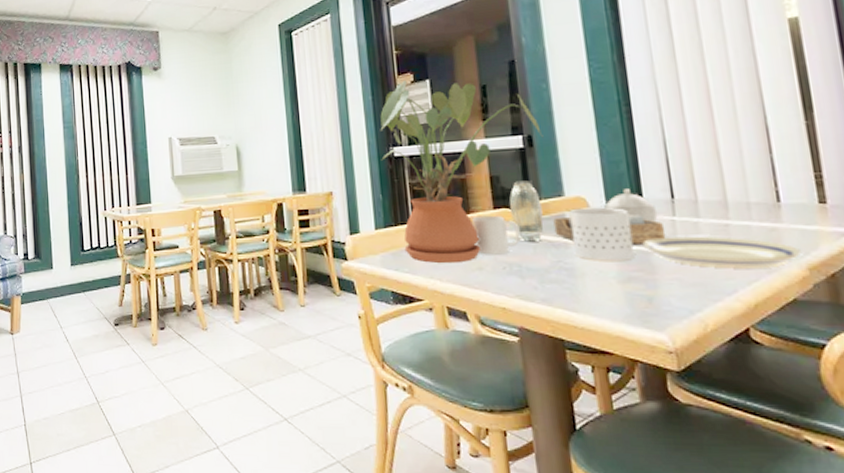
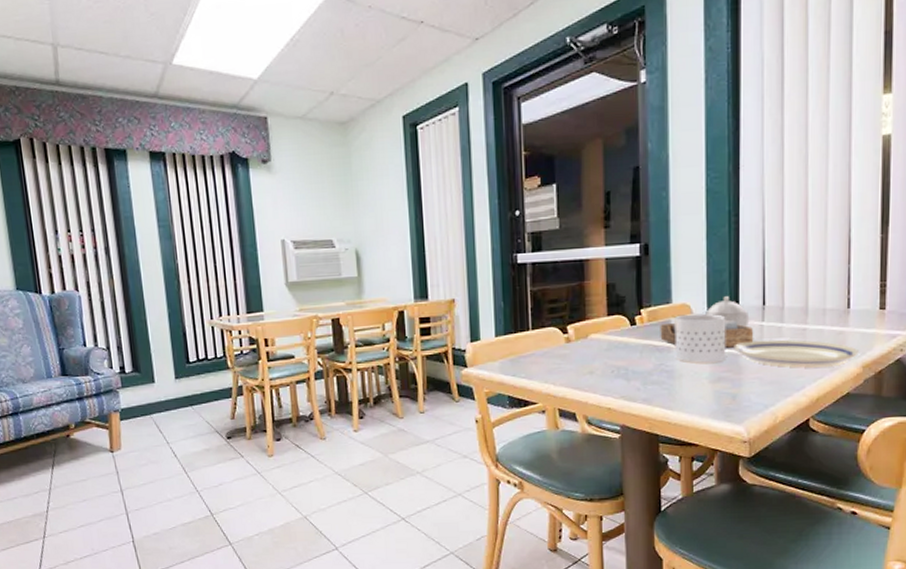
house plant: present [380,81,544,263] -> none [505,184,659,368]
mug: present [472,215,521,255] -> none [587,321,630,360]
vase: present [509,180,544,242] -> none [622,288,651,347]

